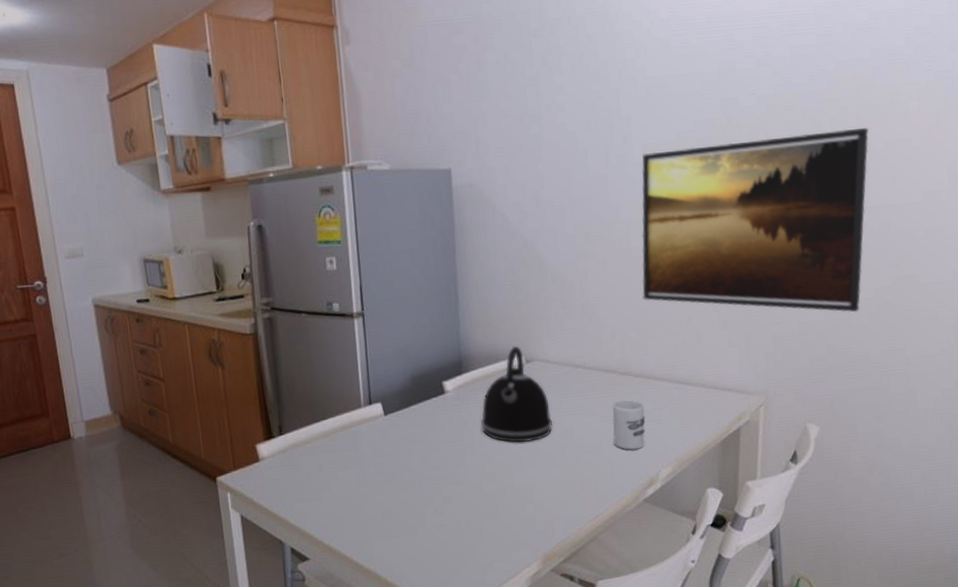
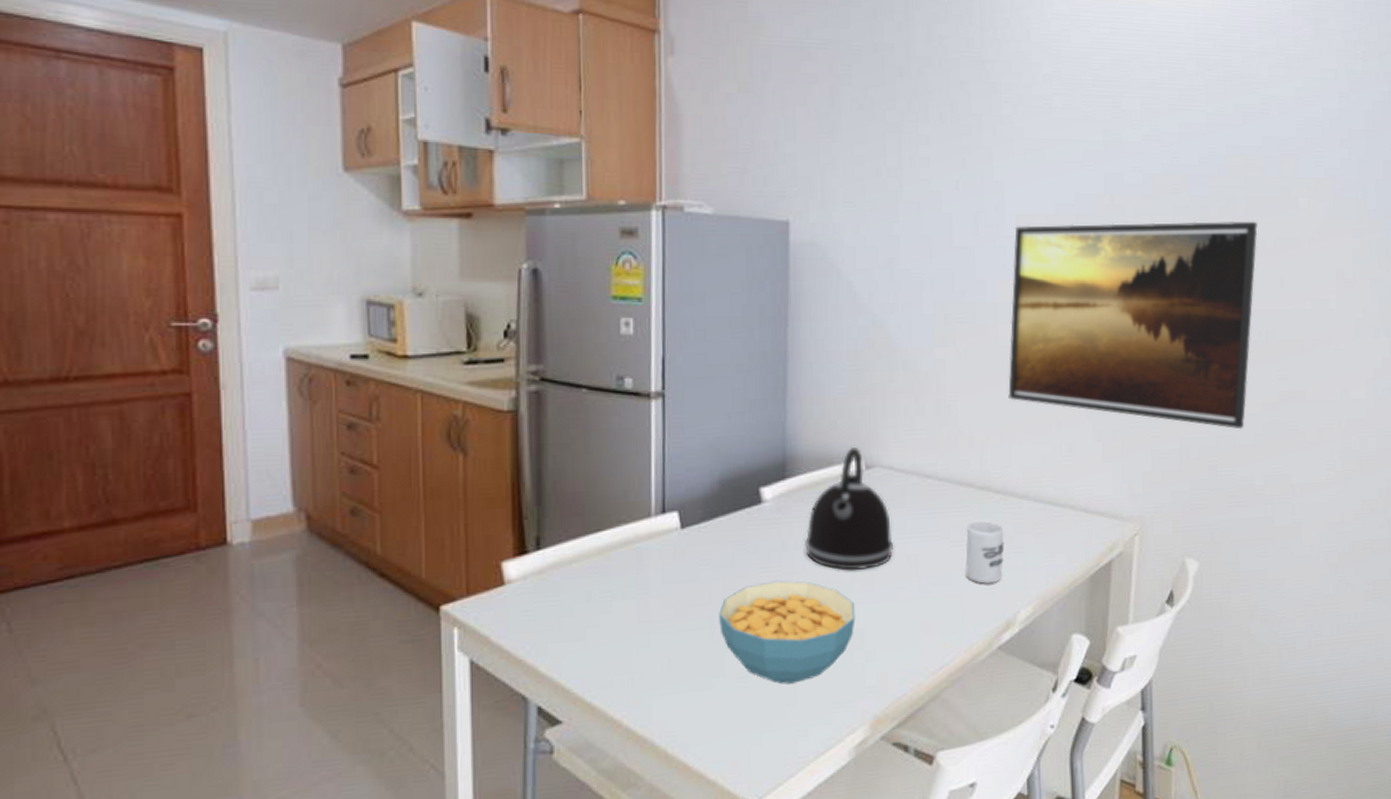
cereal bowl: none [418,452,525,531] -> present [719,580,856,685]

